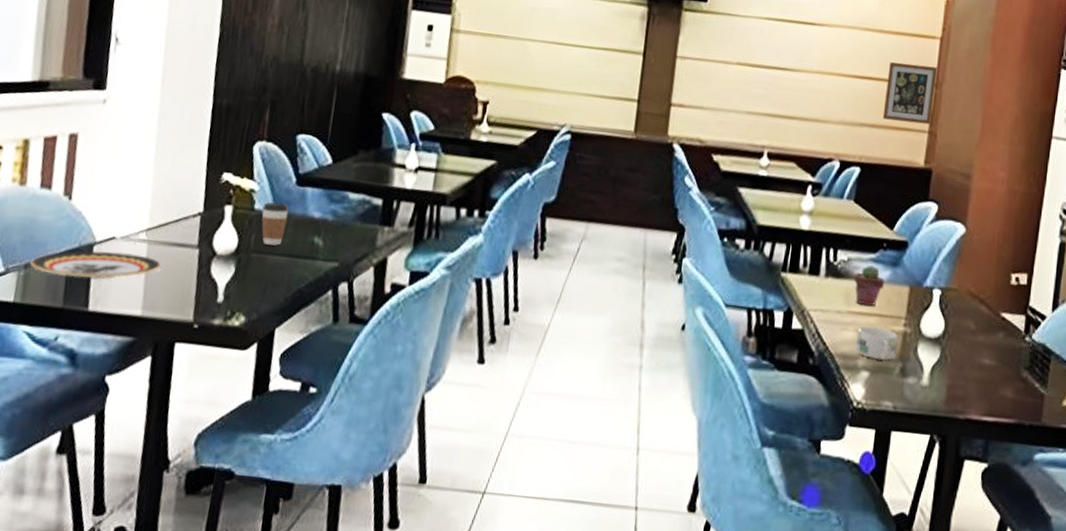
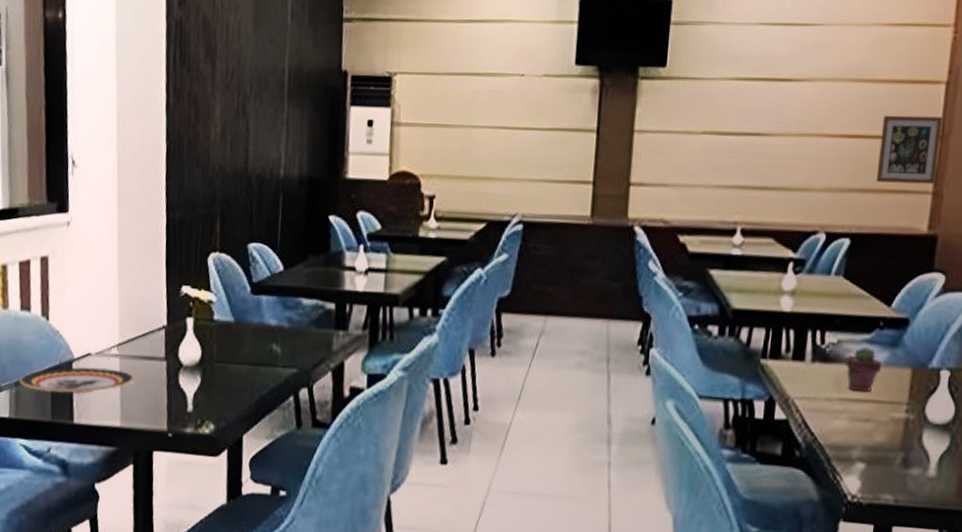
coffee cup: present [261,202,289,246] -> none [221,312,246,355]
mug: present [855,326,899,360] -> none [848,414,900,450]

